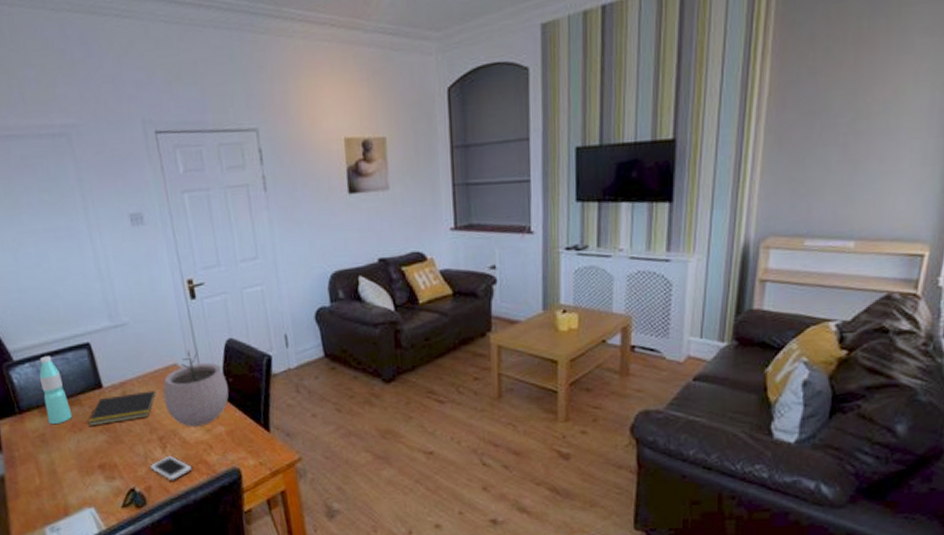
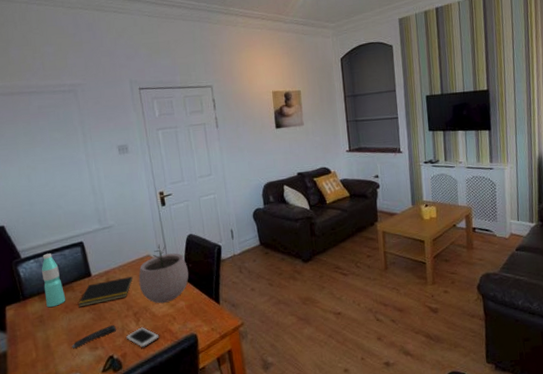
remote control: none [83,450,138,476] -> present [72,324,117,348]

